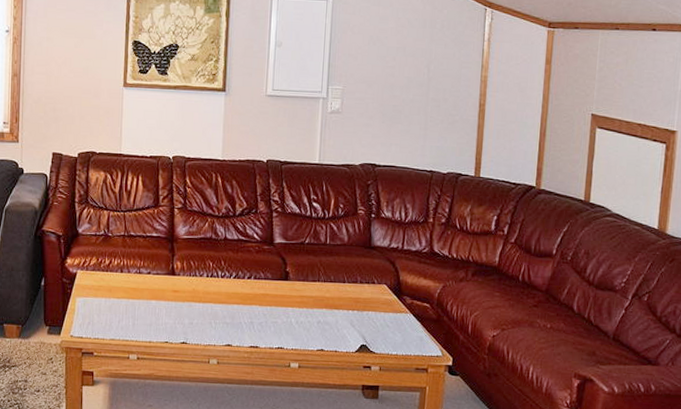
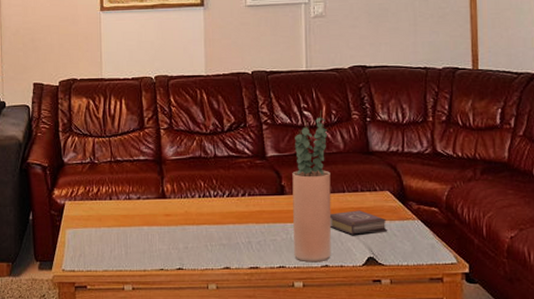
vase: none [293,202,335,346] -> present [292,110,332,263]
book: none [328,300,381,325] -> present [329,210,387,237]

